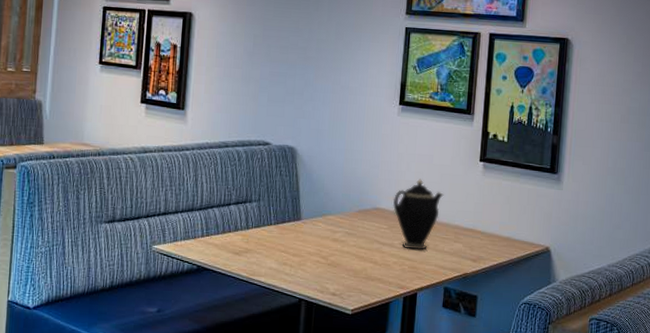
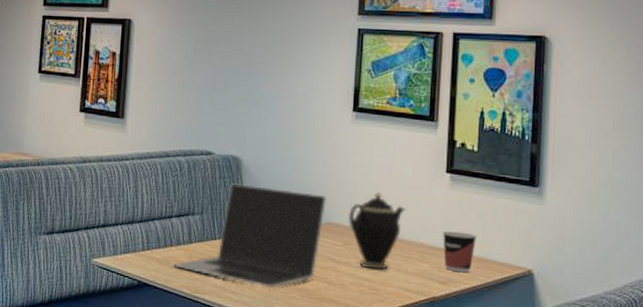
laptop: none [231,172,374,270] -> present [173,183,326,289]
cup: none [474,214,504,250] -> present [442,231,477,272]

